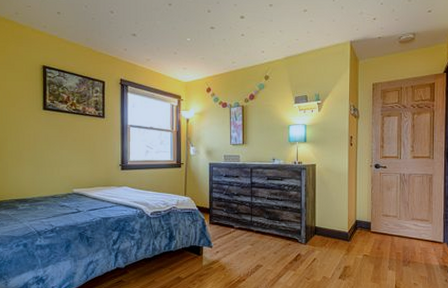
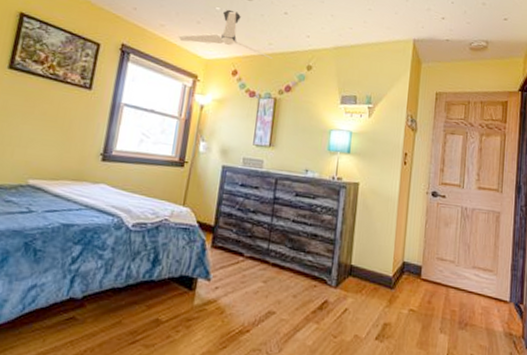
ceiling fan: none [161,39,237,74] -> present [178,9,274,59]

